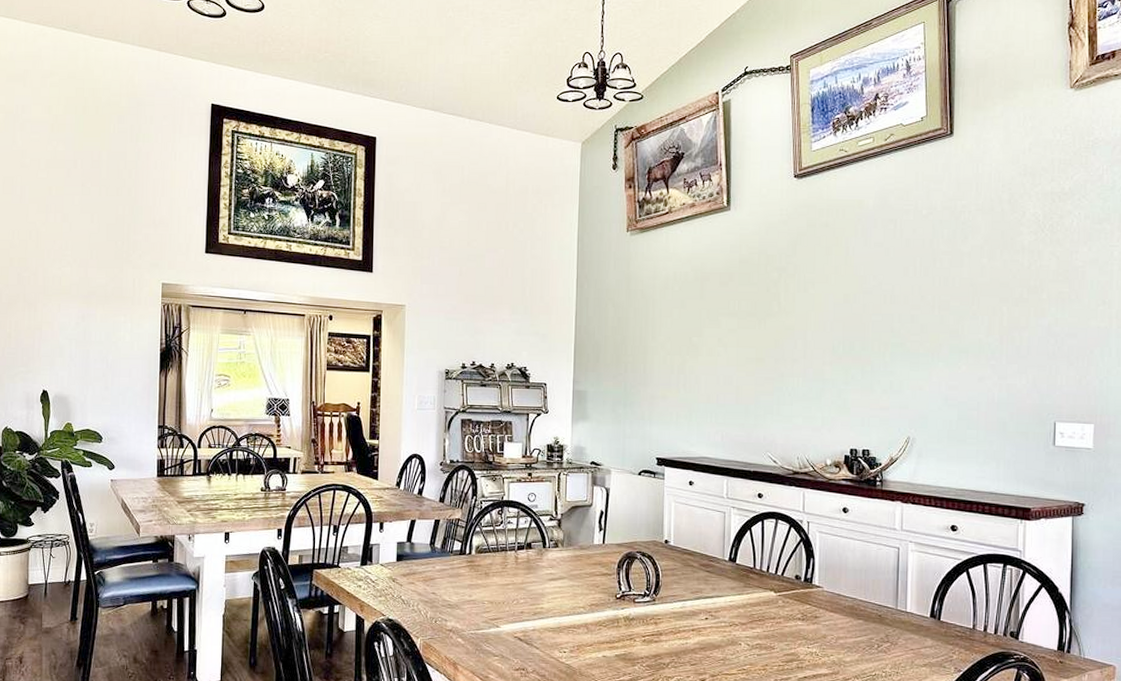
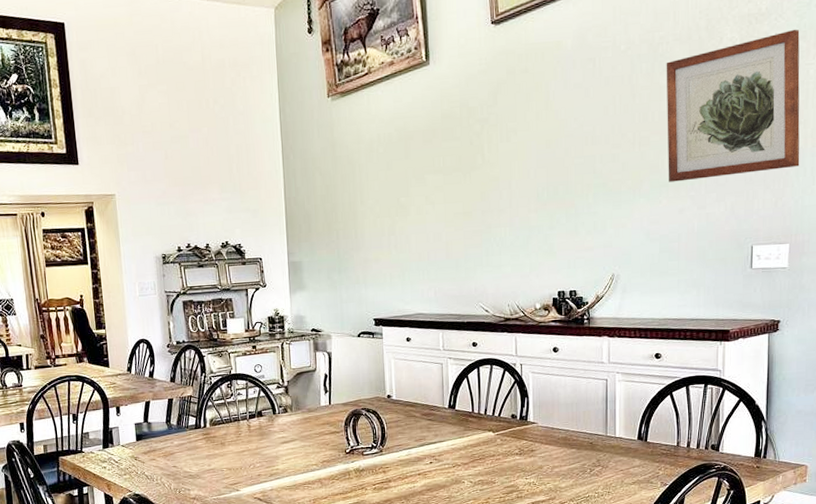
wall art: none [967,211,1105,349] -> present [666,29,800,182]

